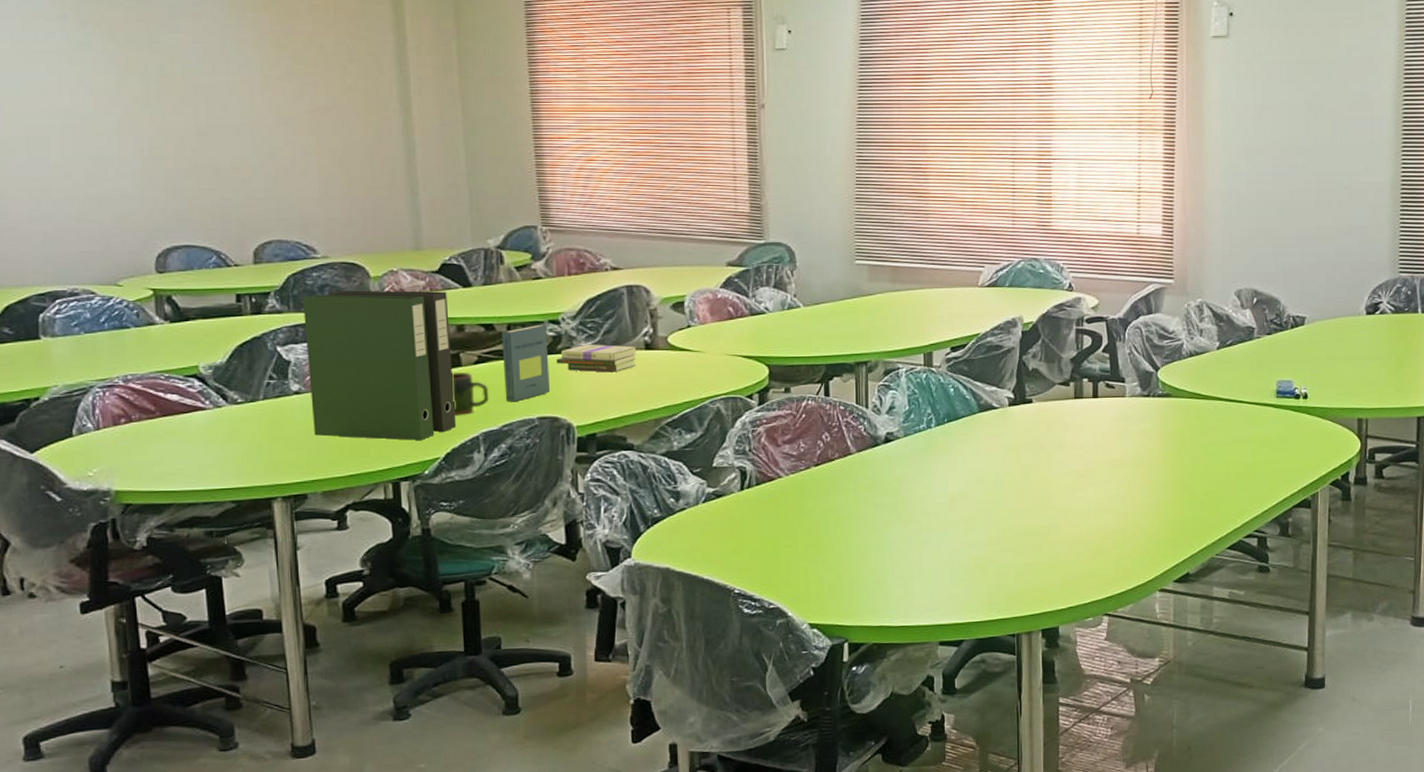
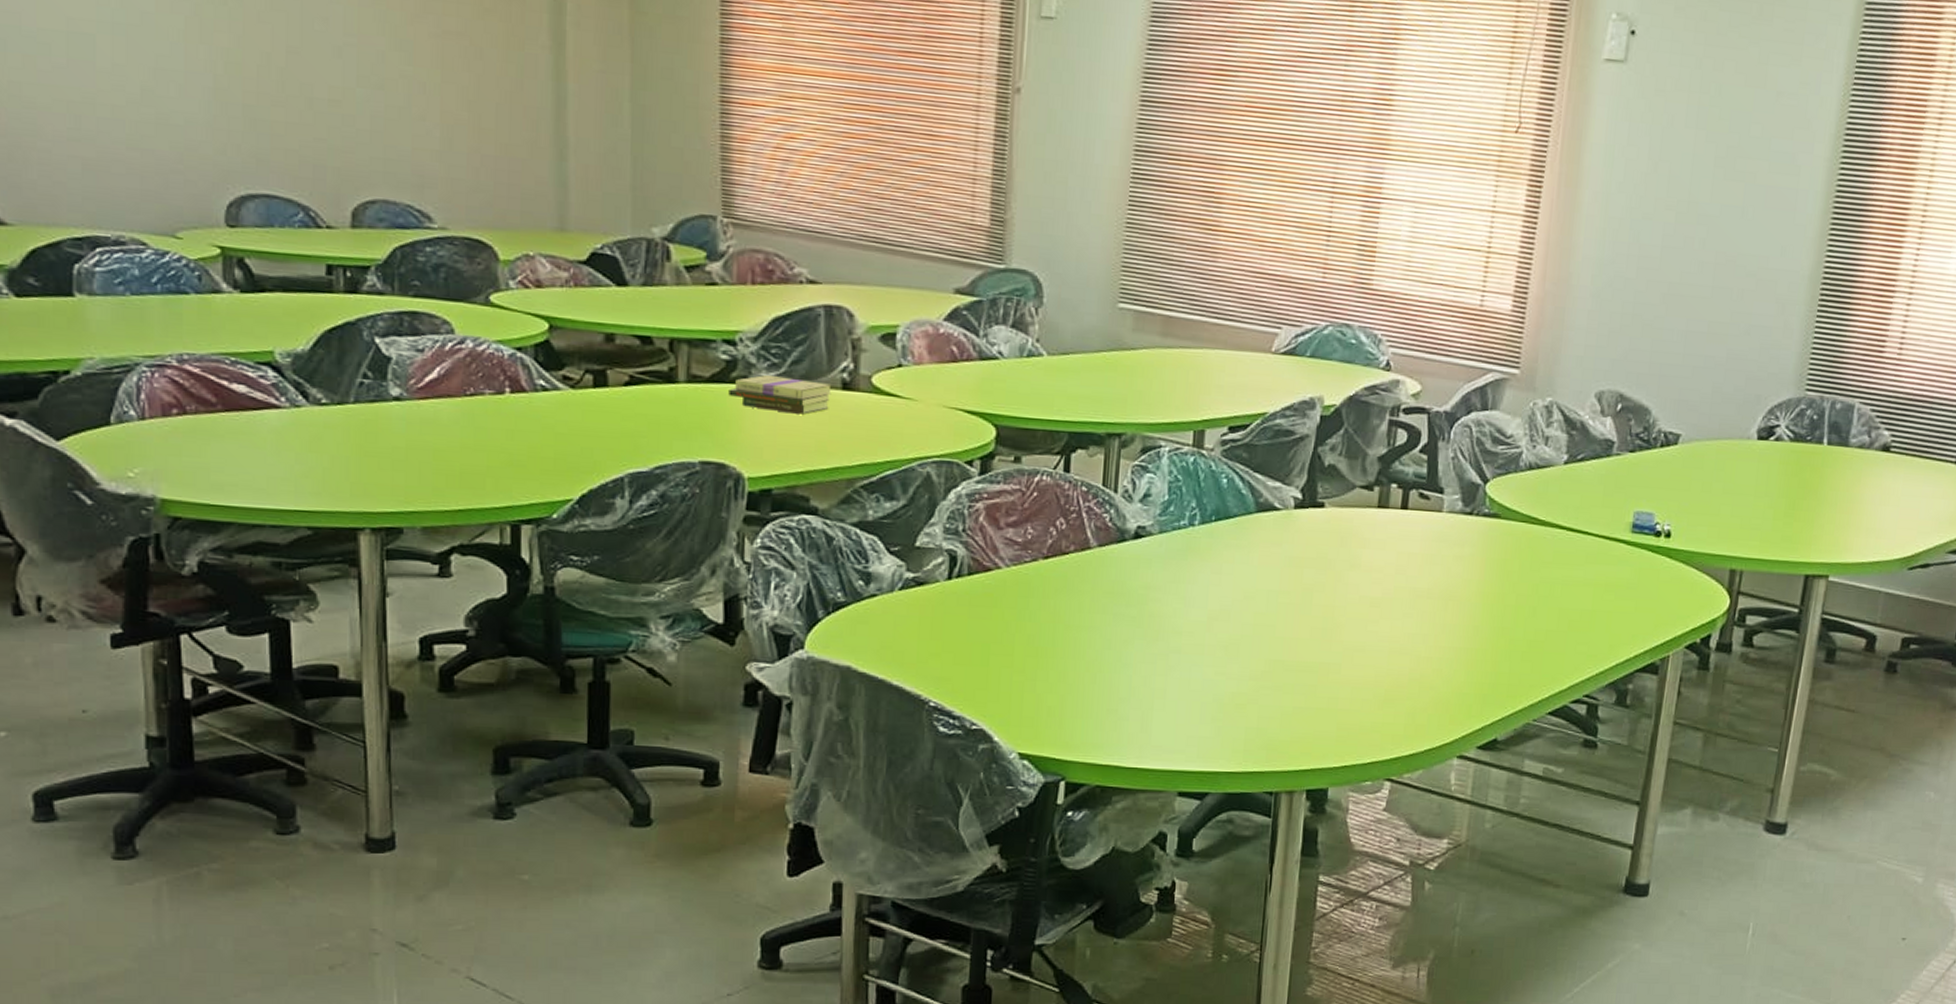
binder: present [302,290,457,440] -> none [410,273,597,475]
mug: present [451,373,490,415] -> none [593,394,641,448]
book: present [502,324,550,402] -> none [660,343,720,439]

